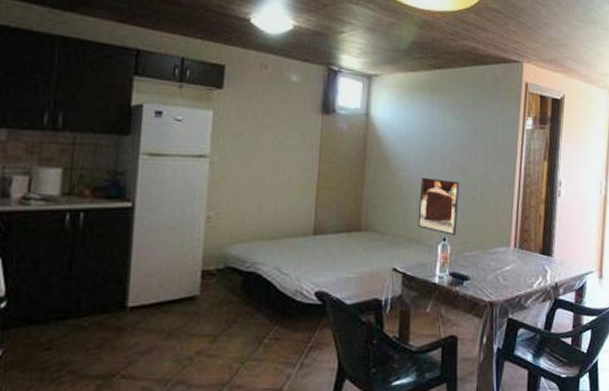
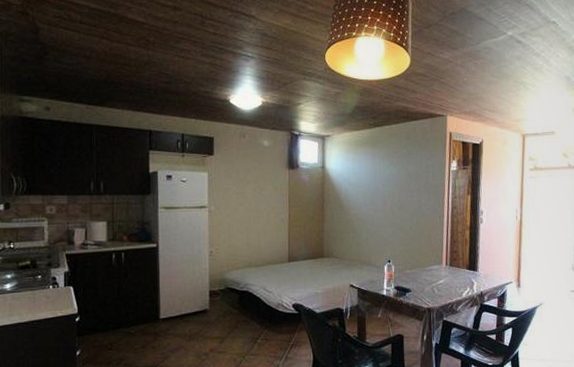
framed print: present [417,177,460,235] -> none [367,213,400,258]

